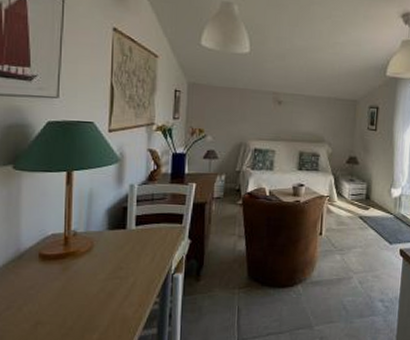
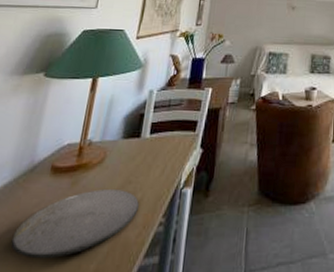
plate: none [13,274,132,331] -> present [11,189,139,259]

